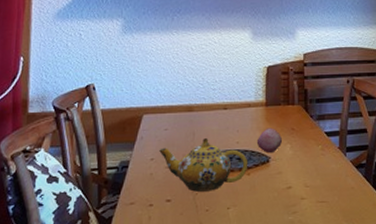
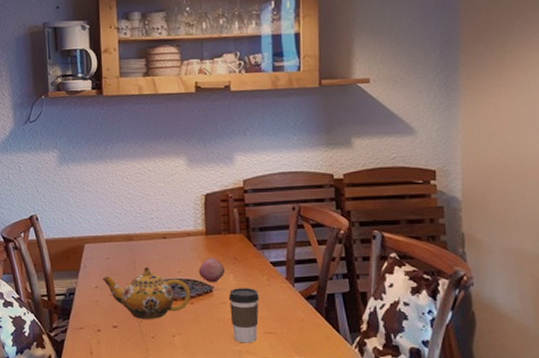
coffee cup: none [284,158,313,213] -> present [228,288,259,343]

